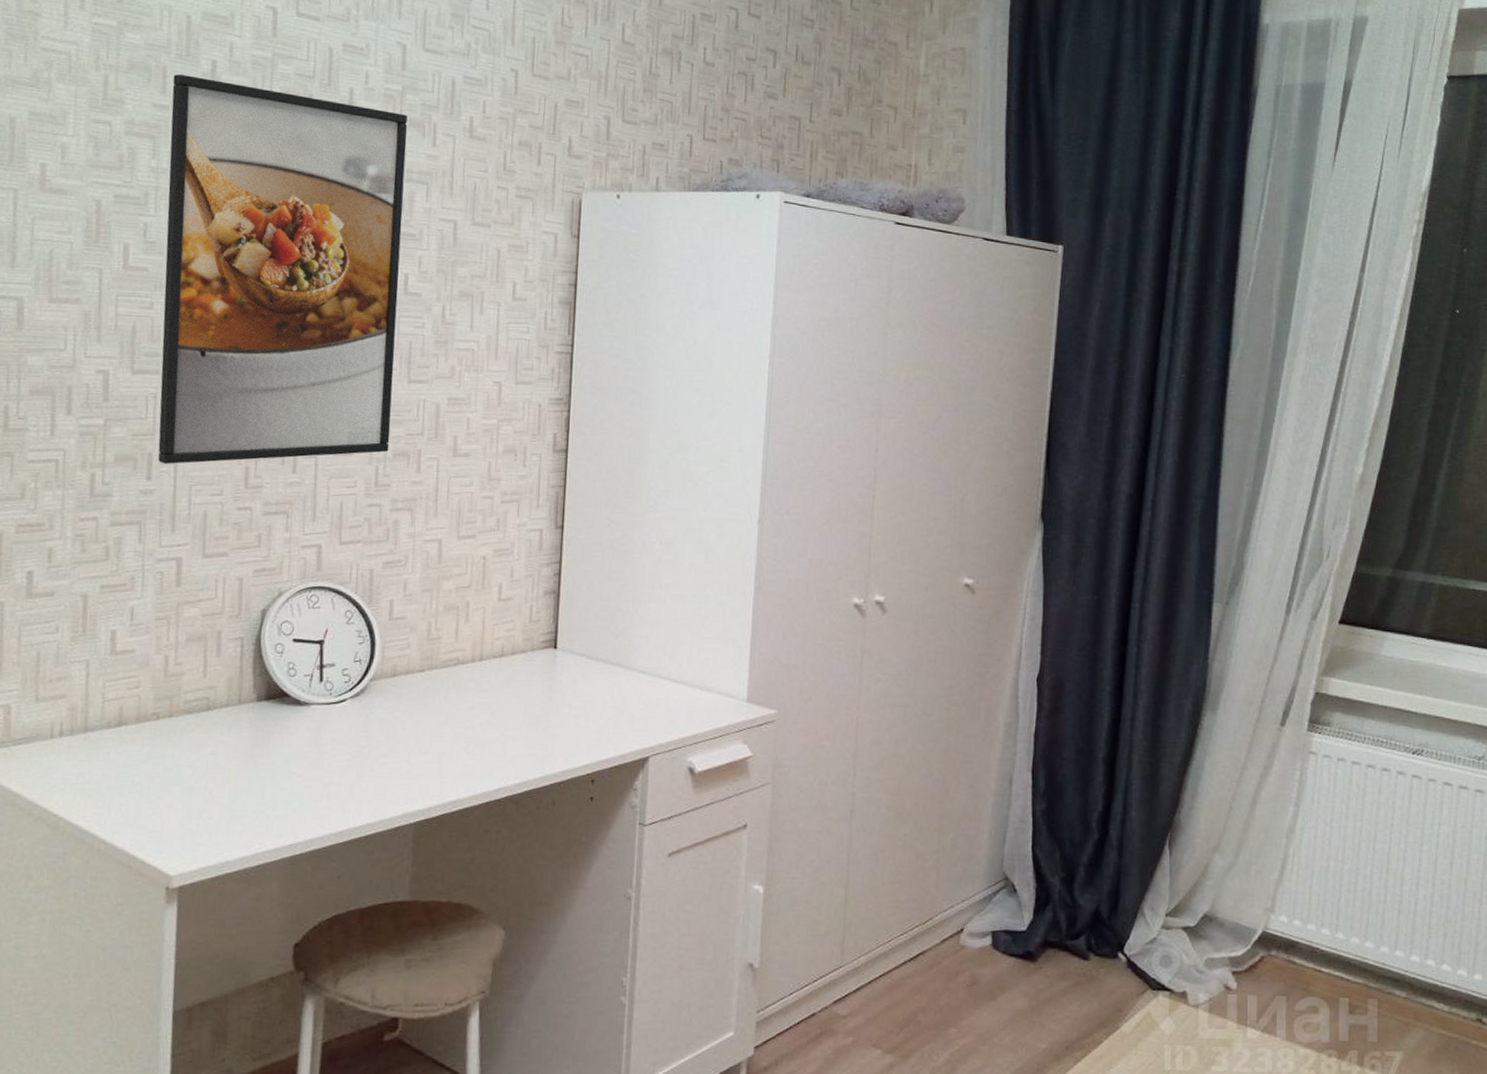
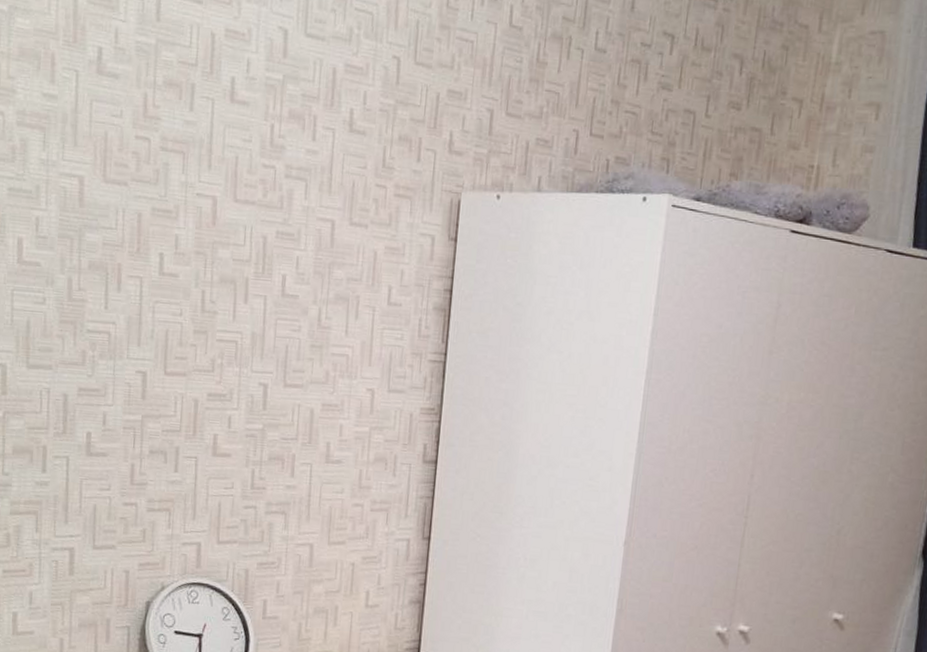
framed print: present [158,74,408,464] -> none [52,62,288,458]

